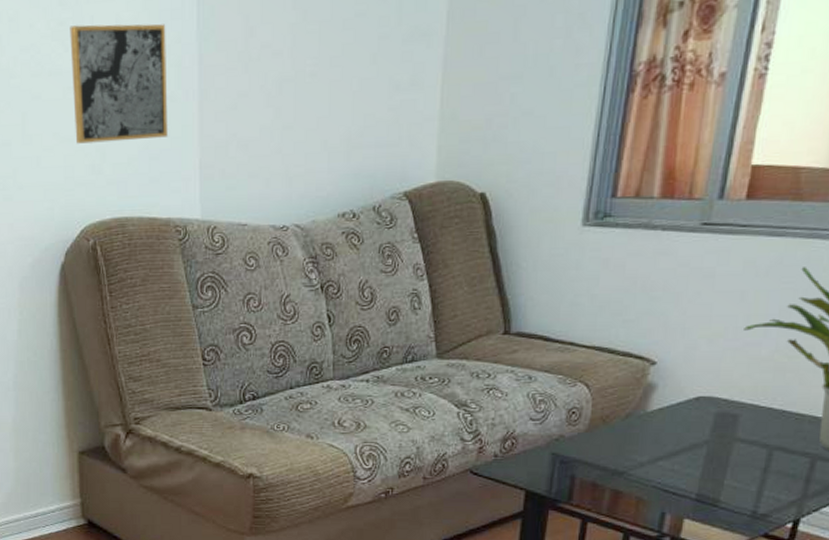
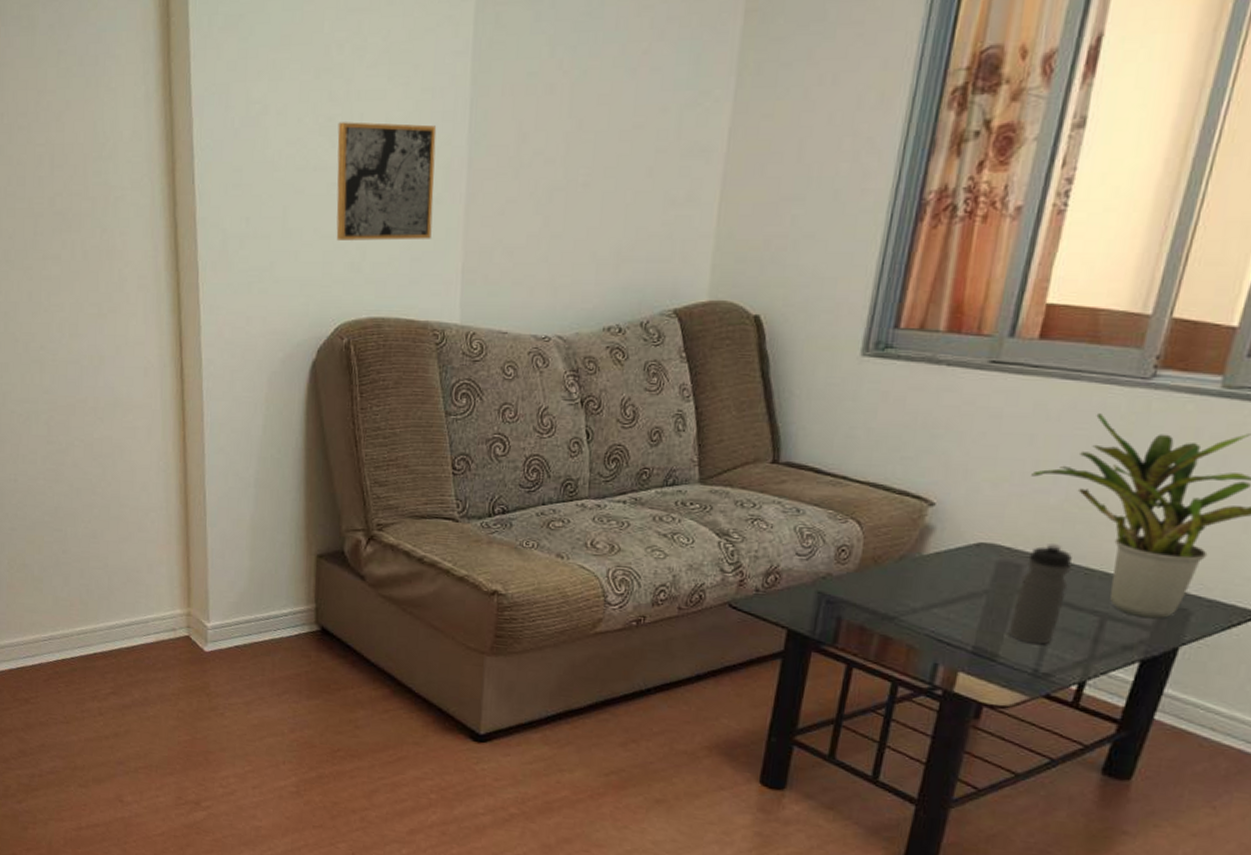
water bottle: none [728,393,784,488] -> present [1008,544,1073,645]

